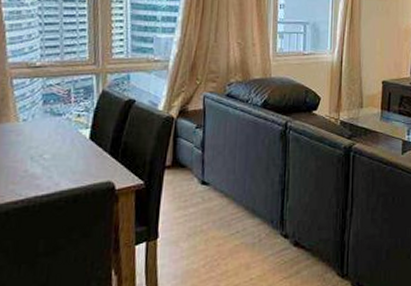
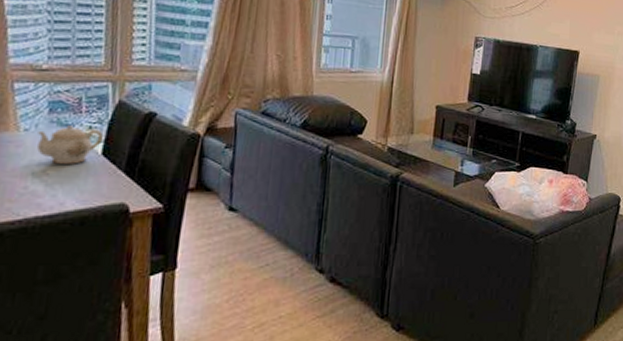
teapot: none [33,114,90,149] -> present [36,125,103,164]

